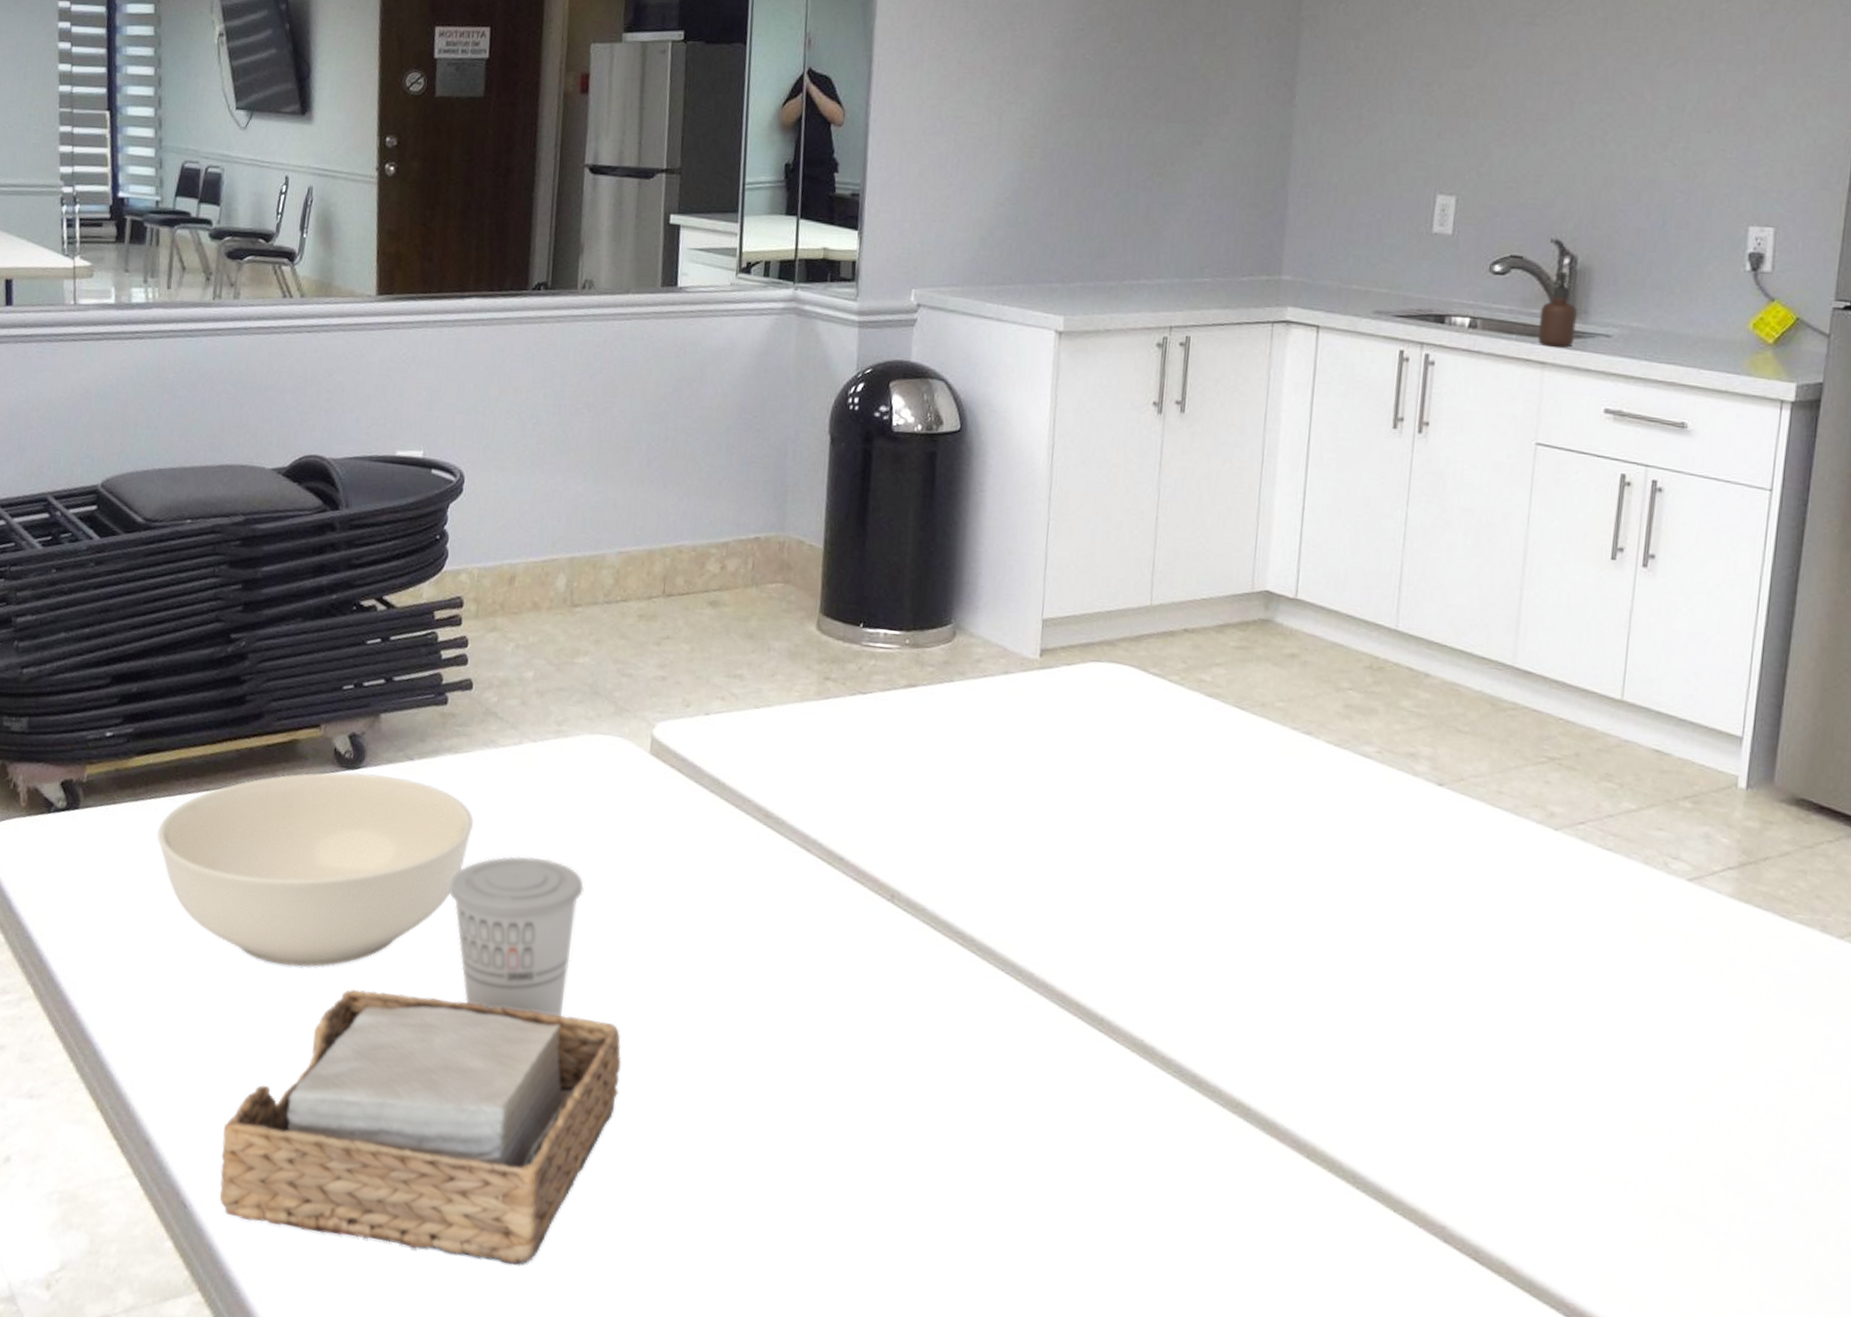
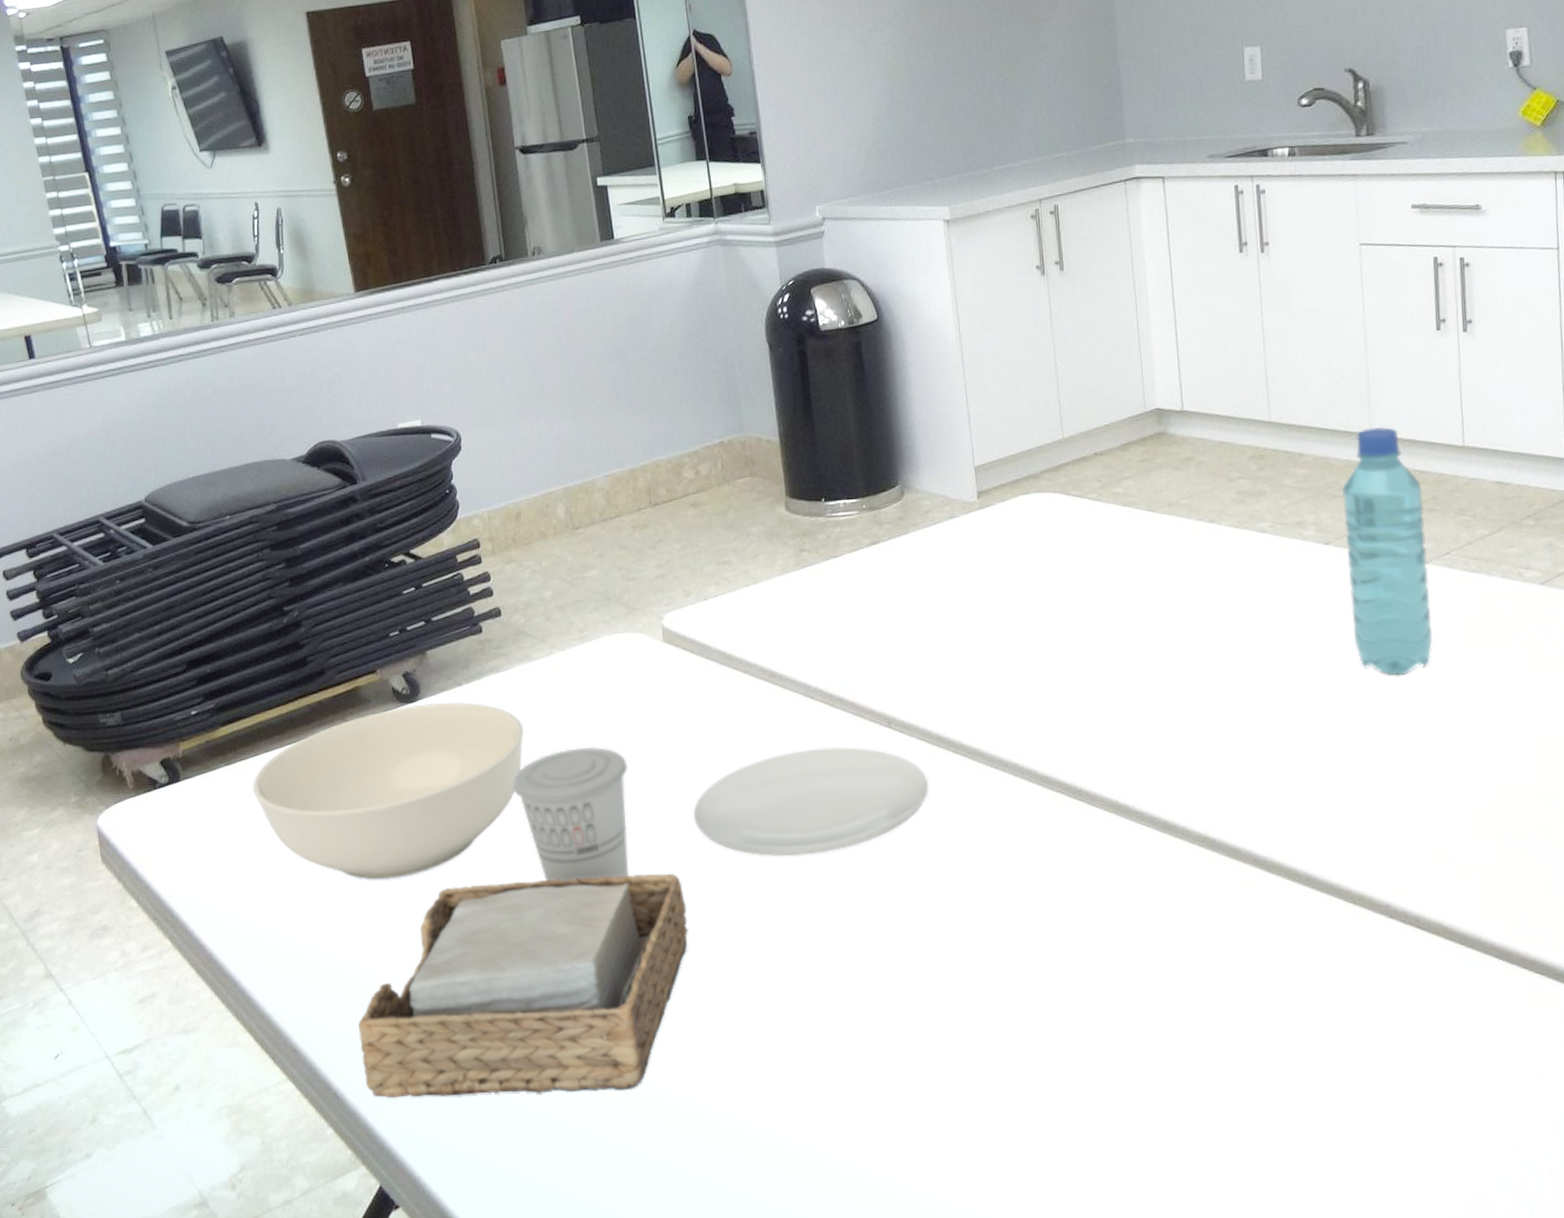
plate: none [648,909,926,1034] -> present [694,747,929,857]
water bottle: none [1455,659,1564,955] -> present [1342,426,1433,675]
soap dispenser: present [1538,272,1577,349] -> none [1346,95,1378,161]

